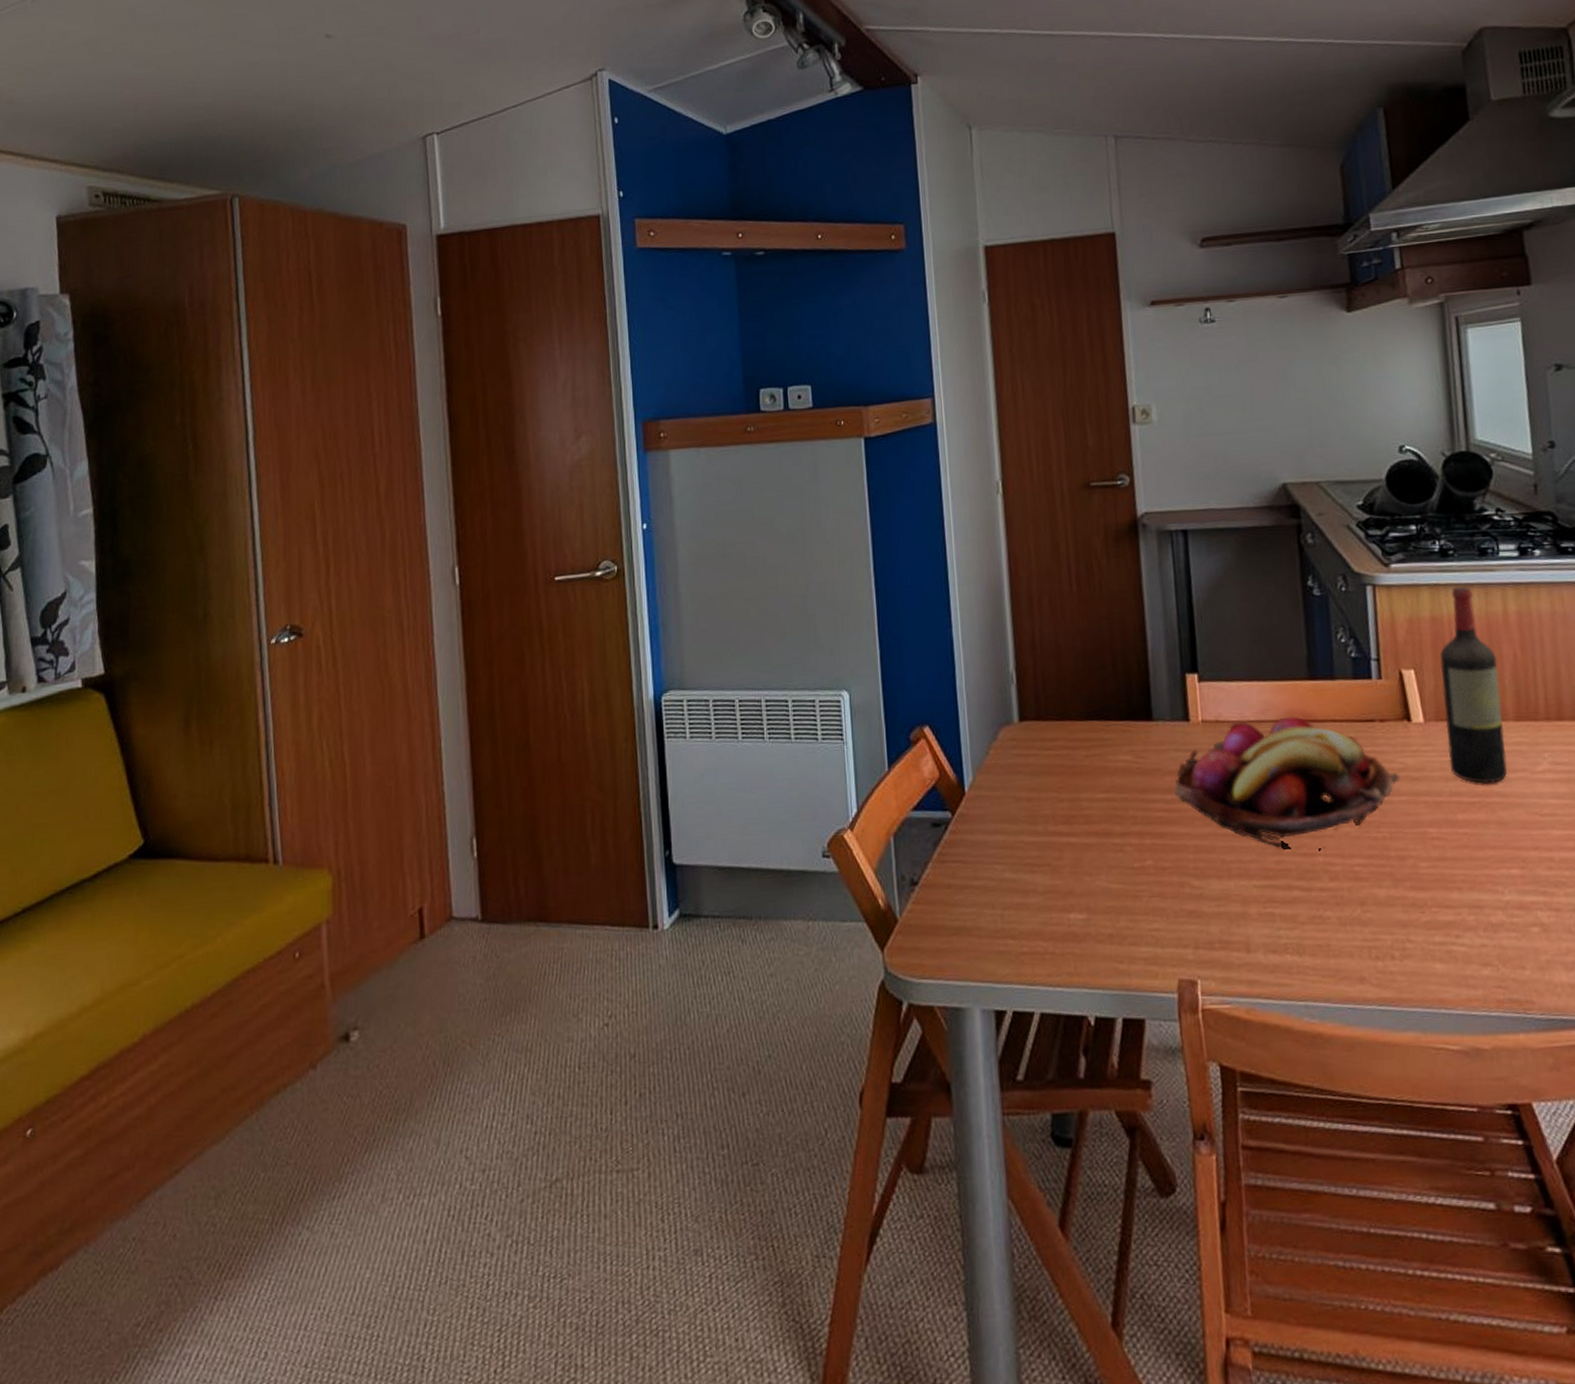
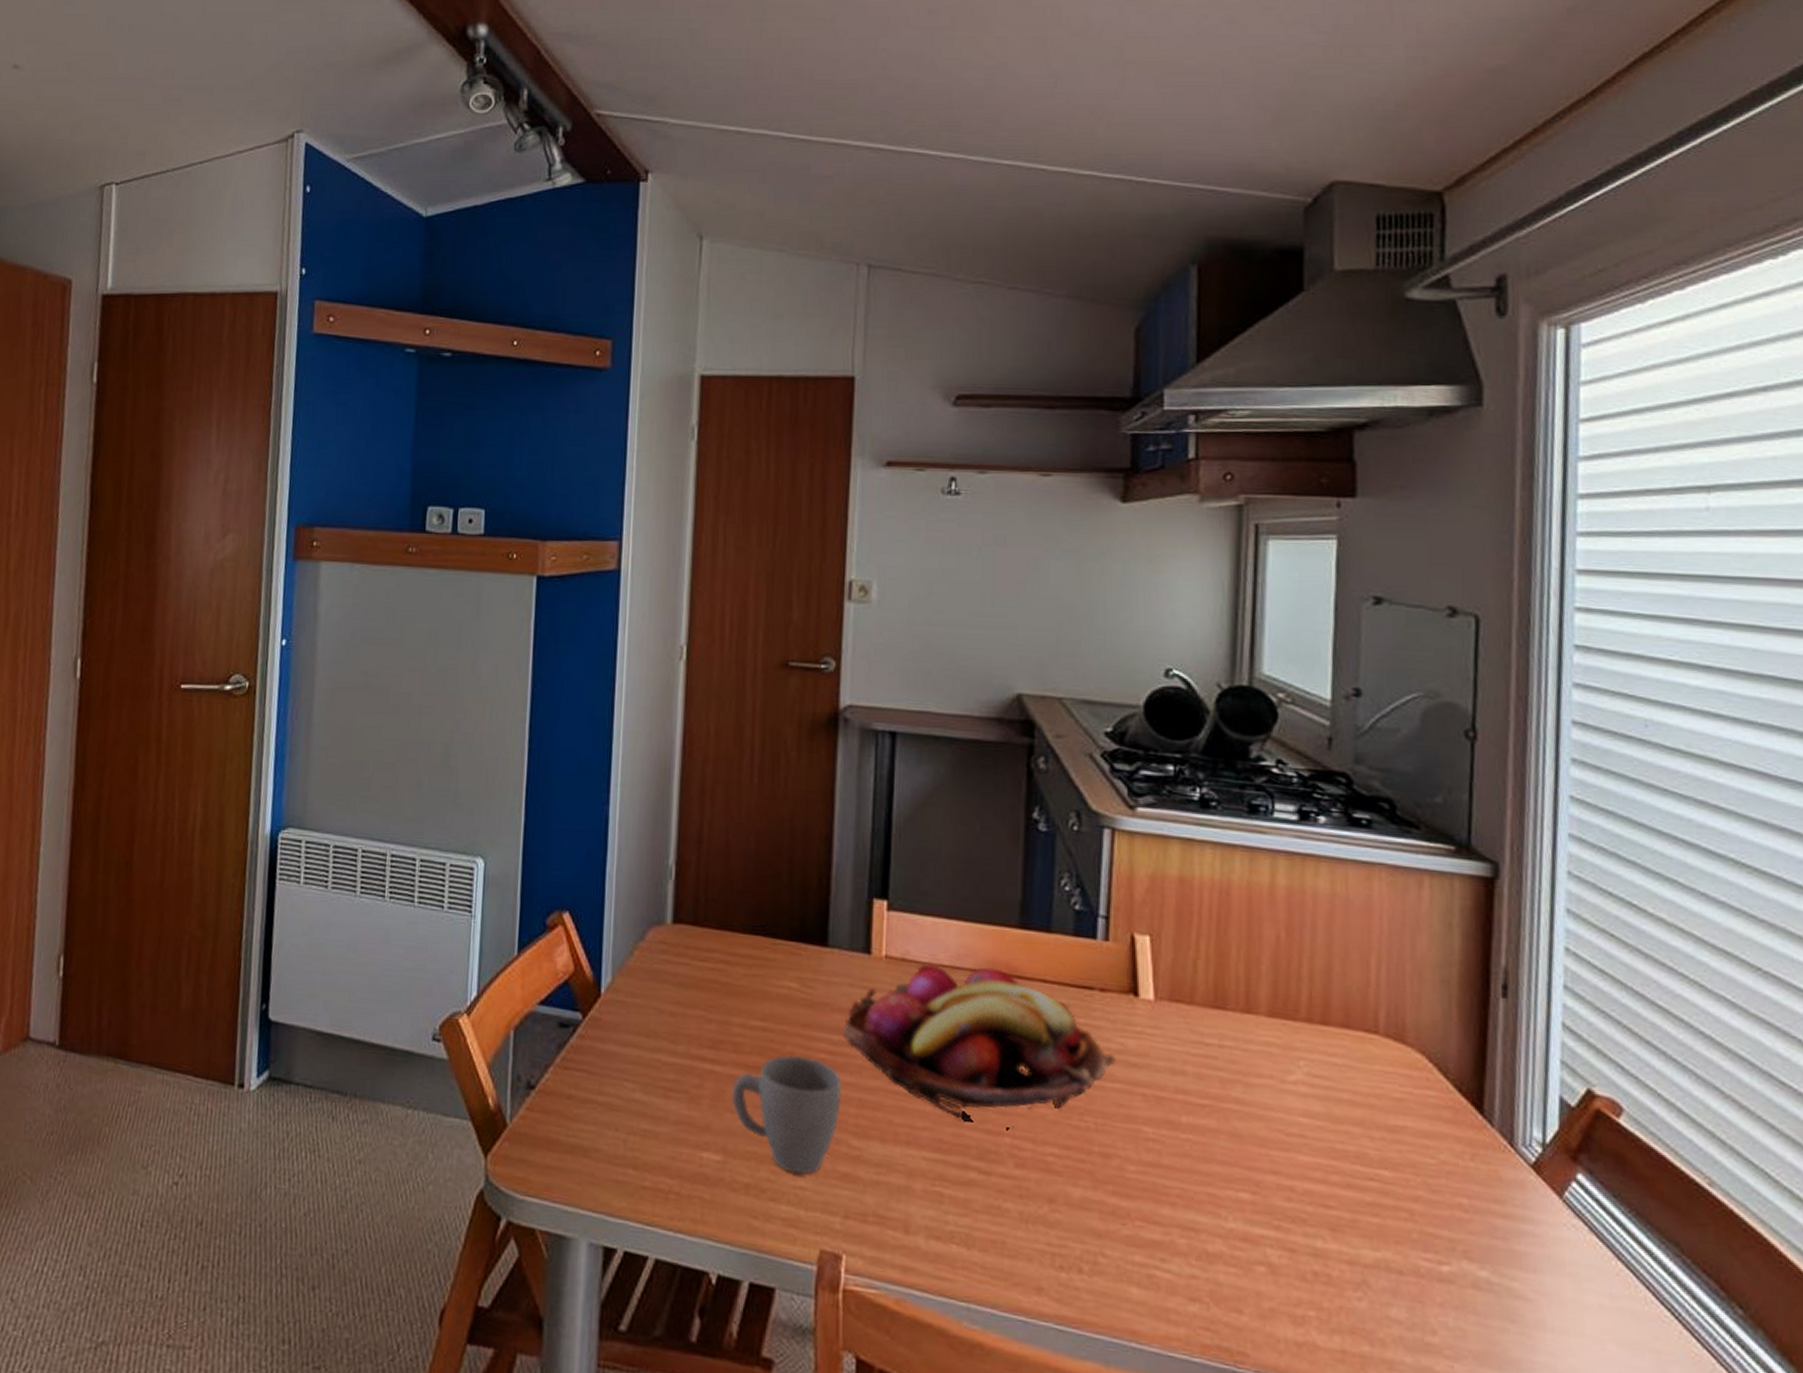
mug: none [1087,817,1181,919] -> present [731,1055,843,1175]
wine bottle: present [1439,586,1508,784] -> none [1179,845,1255,1087]

